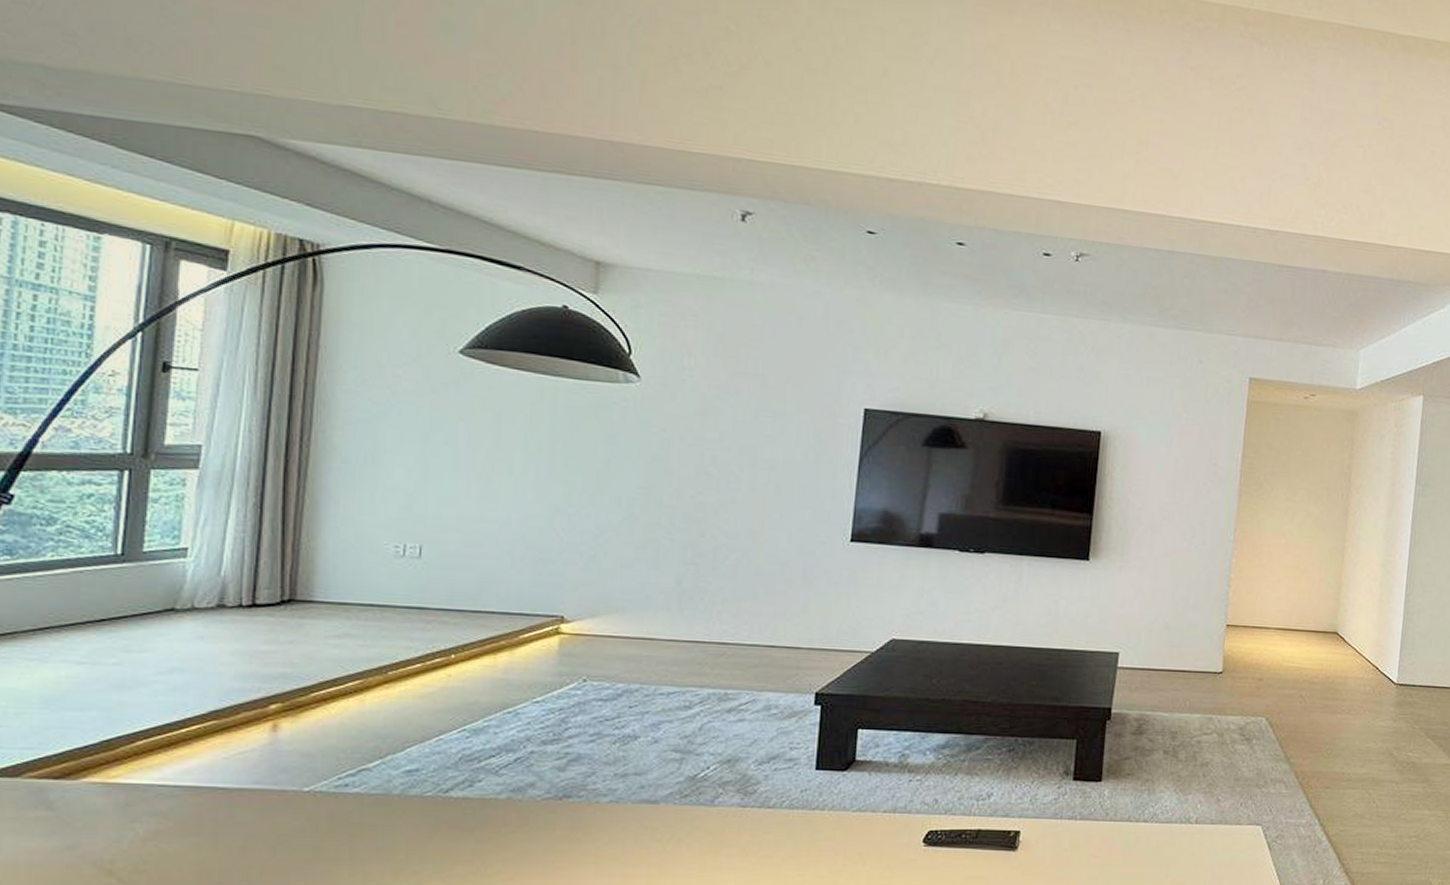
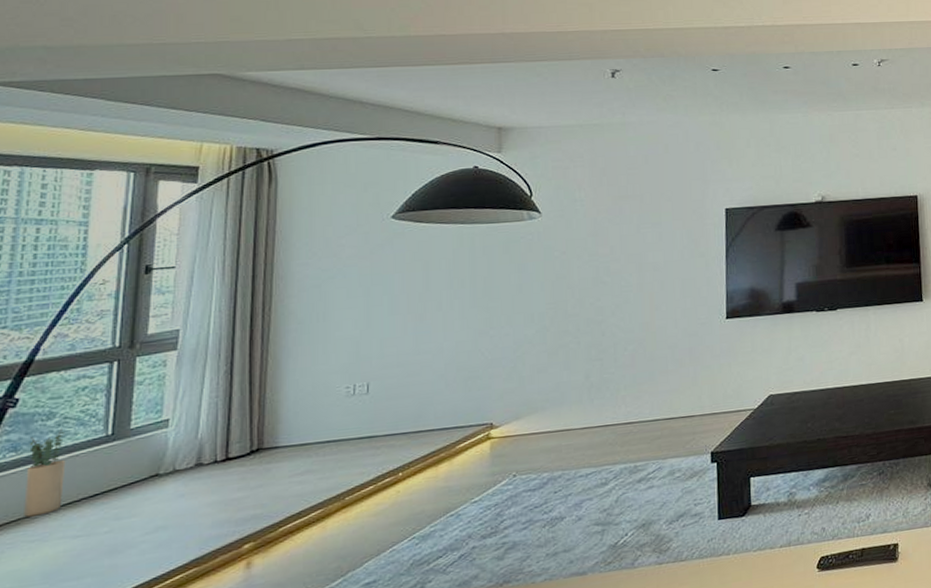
vase: none [21,537,68,632] -> present [24,428,66,517]

